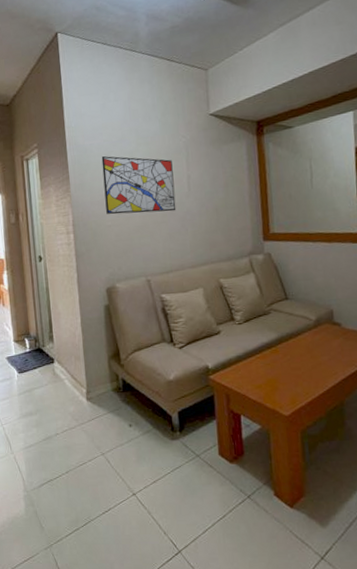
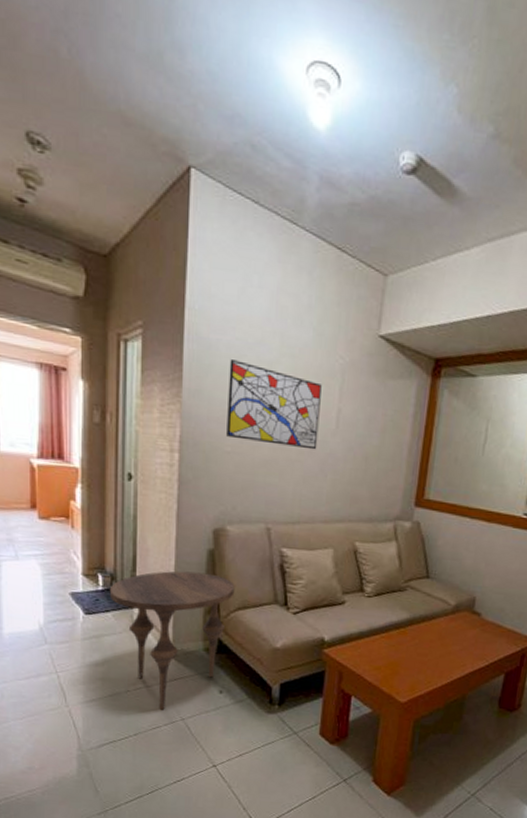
side table: none [34,325,130,448] -> present [109,571,235,710]

